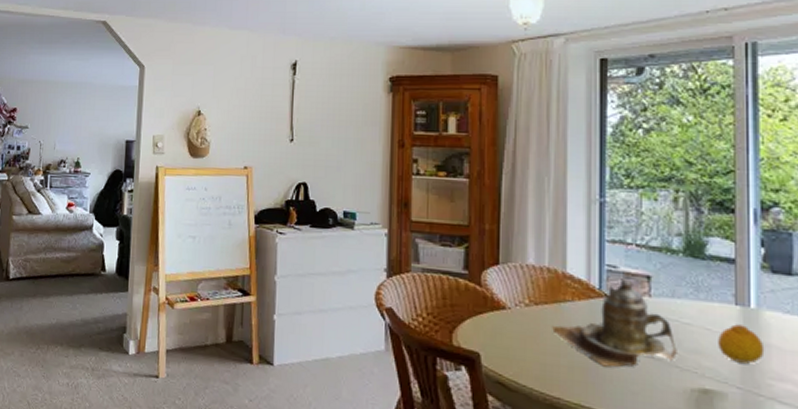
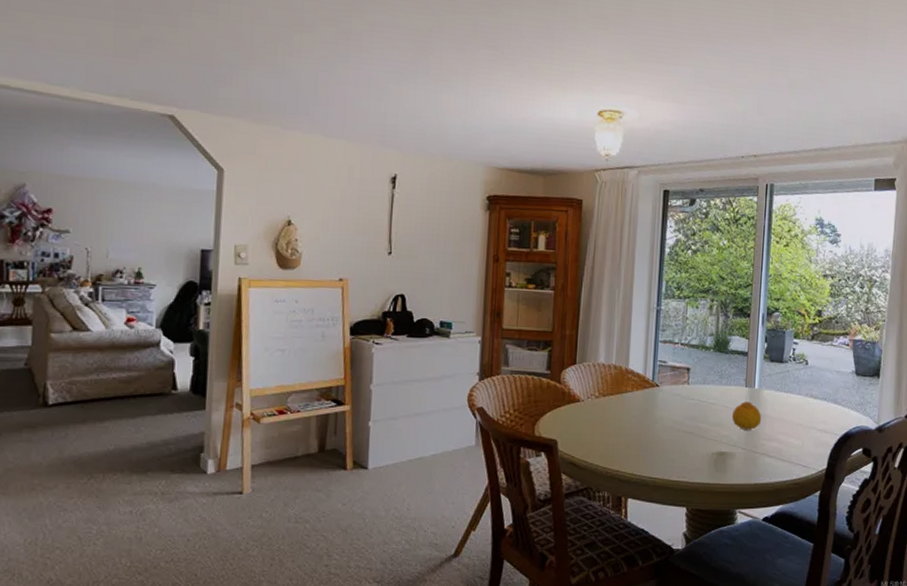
teapot: present [552,279,679,367] -> none [615,371,706,442]

